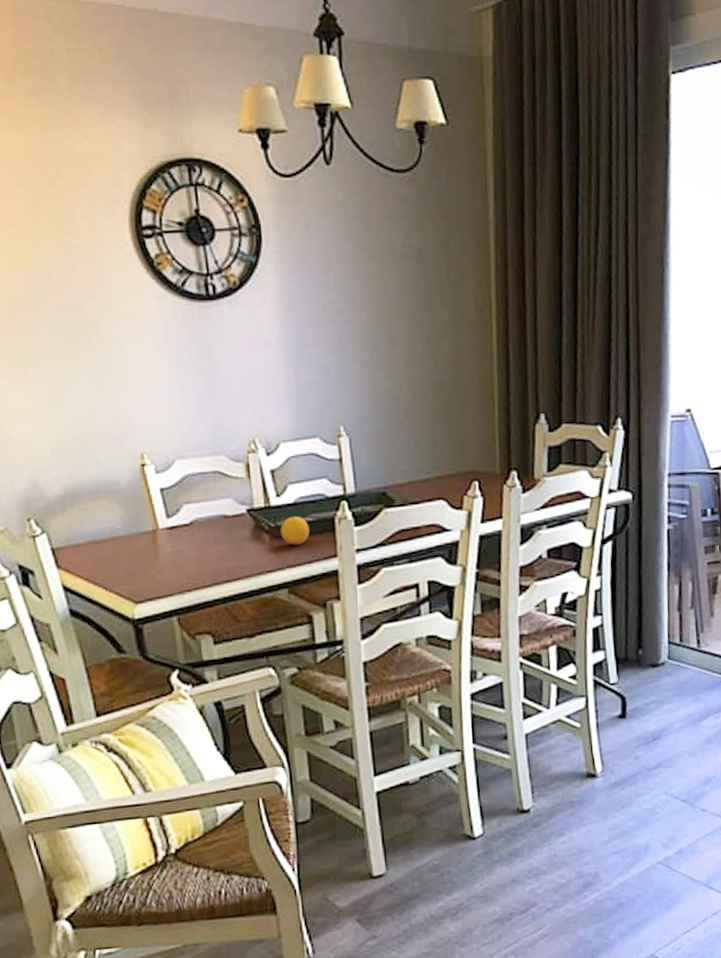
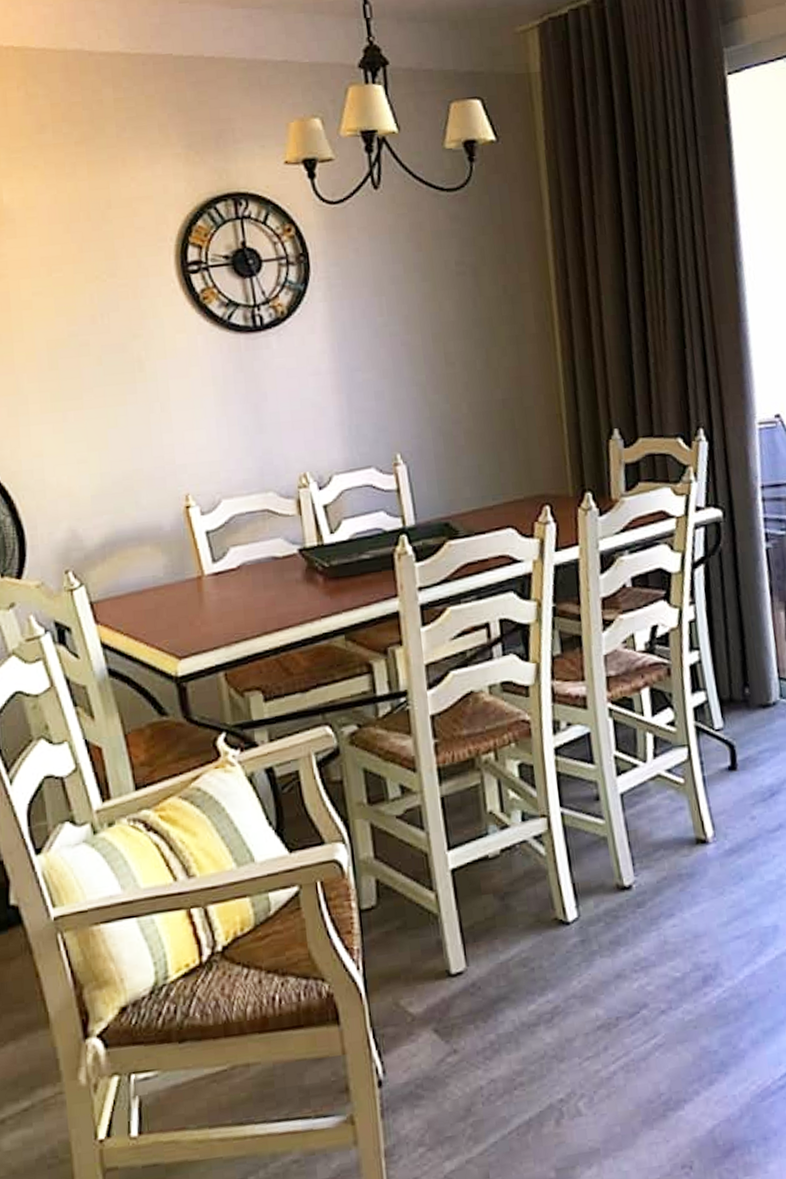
fruit: present [280,516,310,545] -> none [335,553,367,586]

